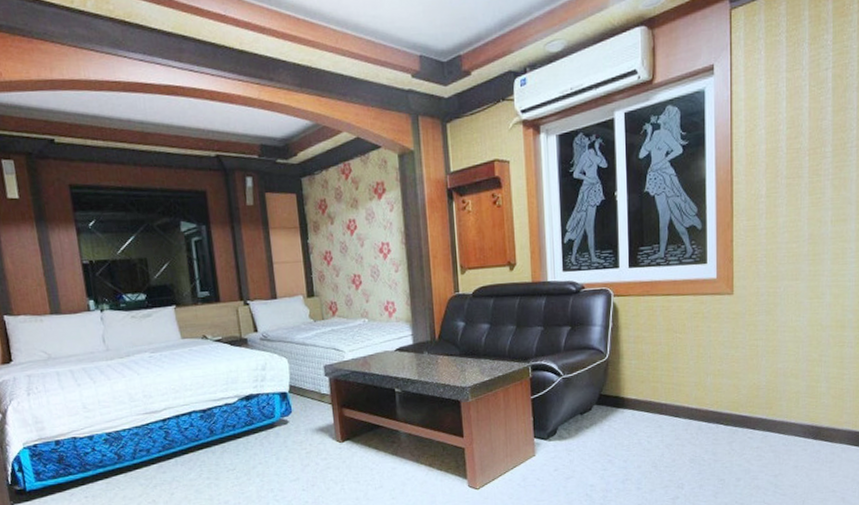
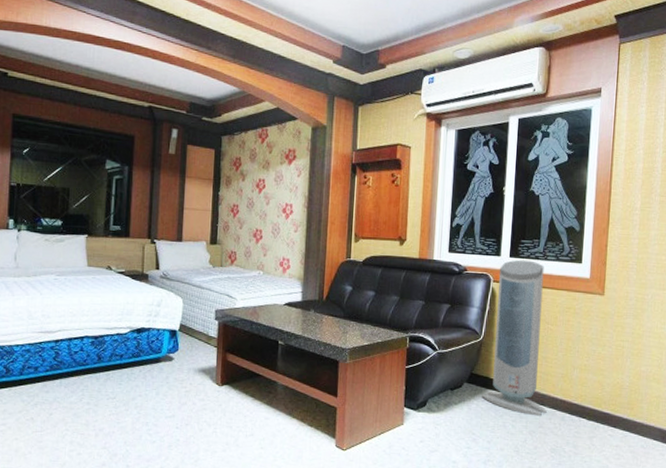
air purifier: none [614,268,682,429] -> present [482,260,547,416]

